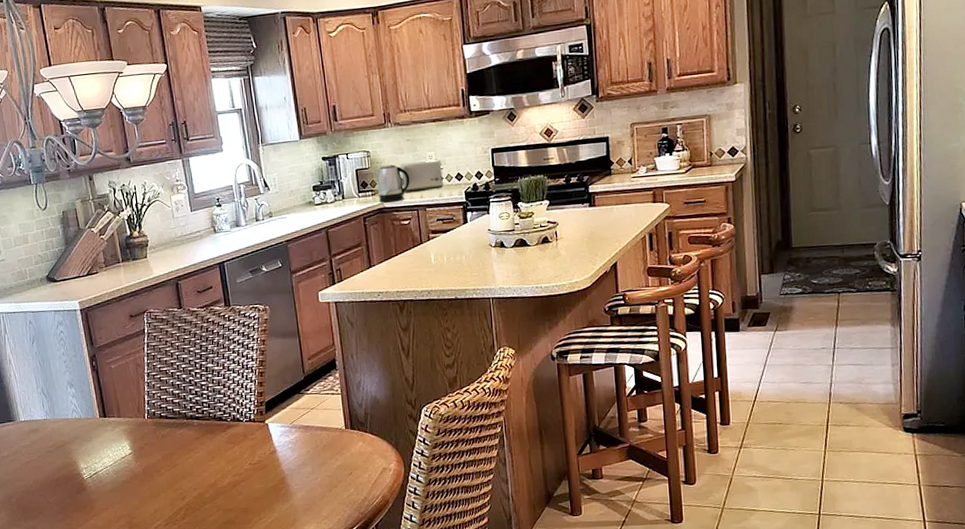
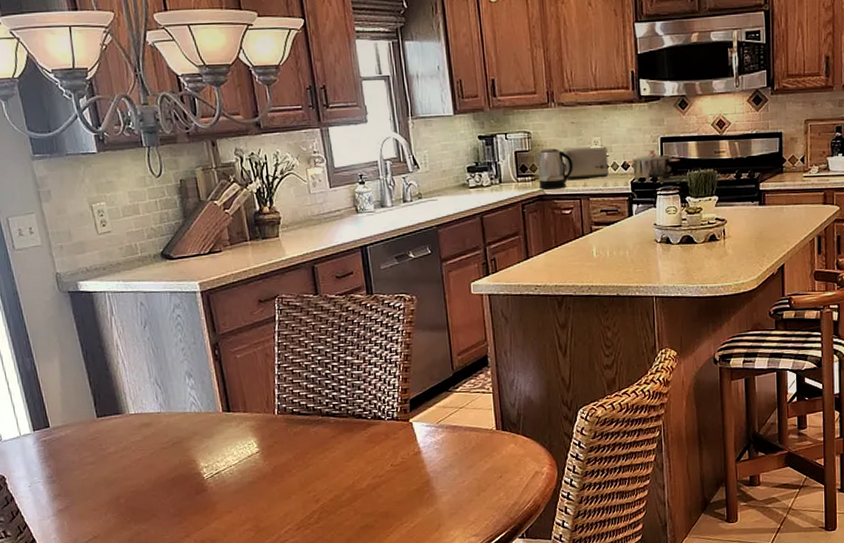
cooking pot: none [458,160,511,190] -> present [625,149,680,181]

